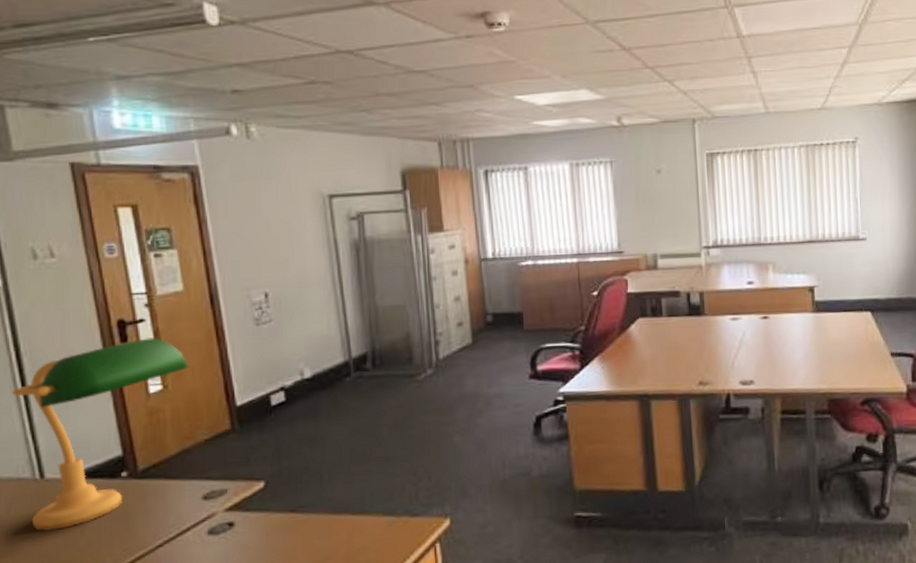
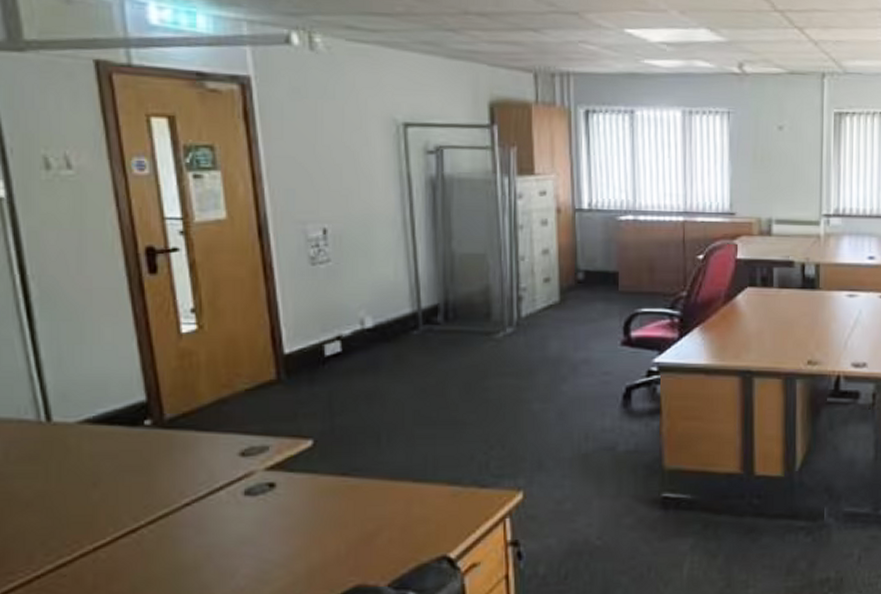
desk lamp: present [12,337,189,532] -> none [15,270,230,482]

